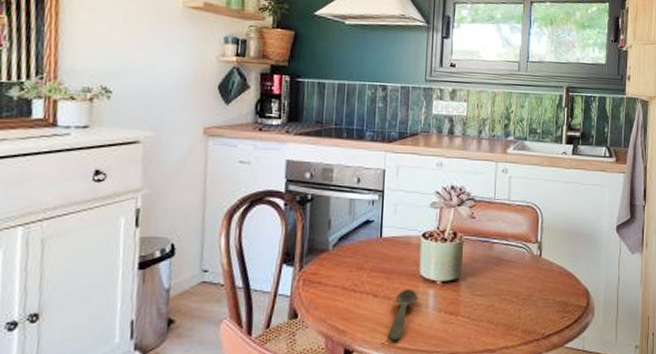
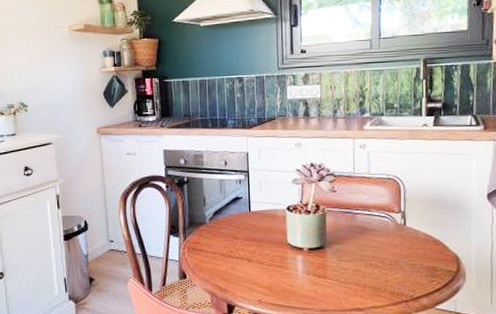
spoon: present [389,289,418,341] -> none [264,255,287,298]

